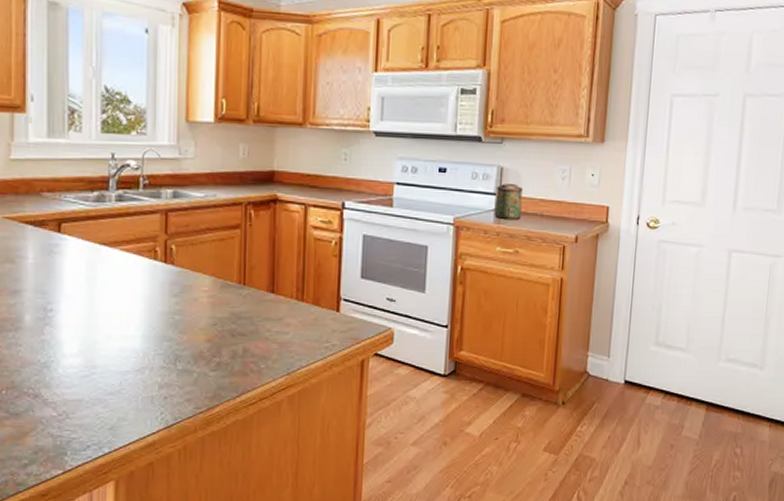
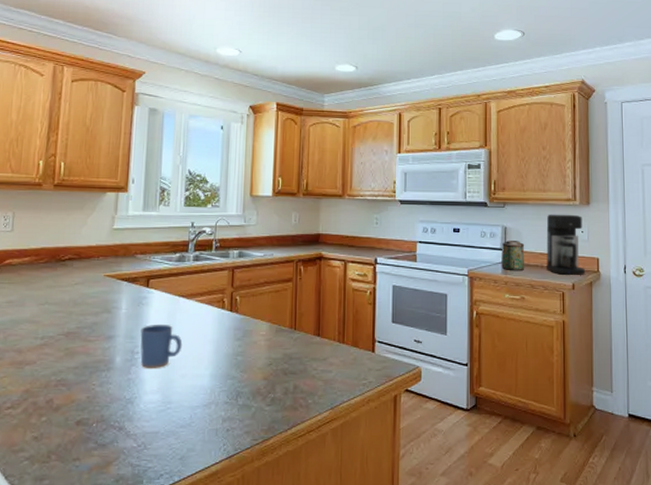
mug: none [53,276,107,328] -> present [140,324,183,368]
coffee maker: none [547,153,594,226] -> present [546,214,586,275]

